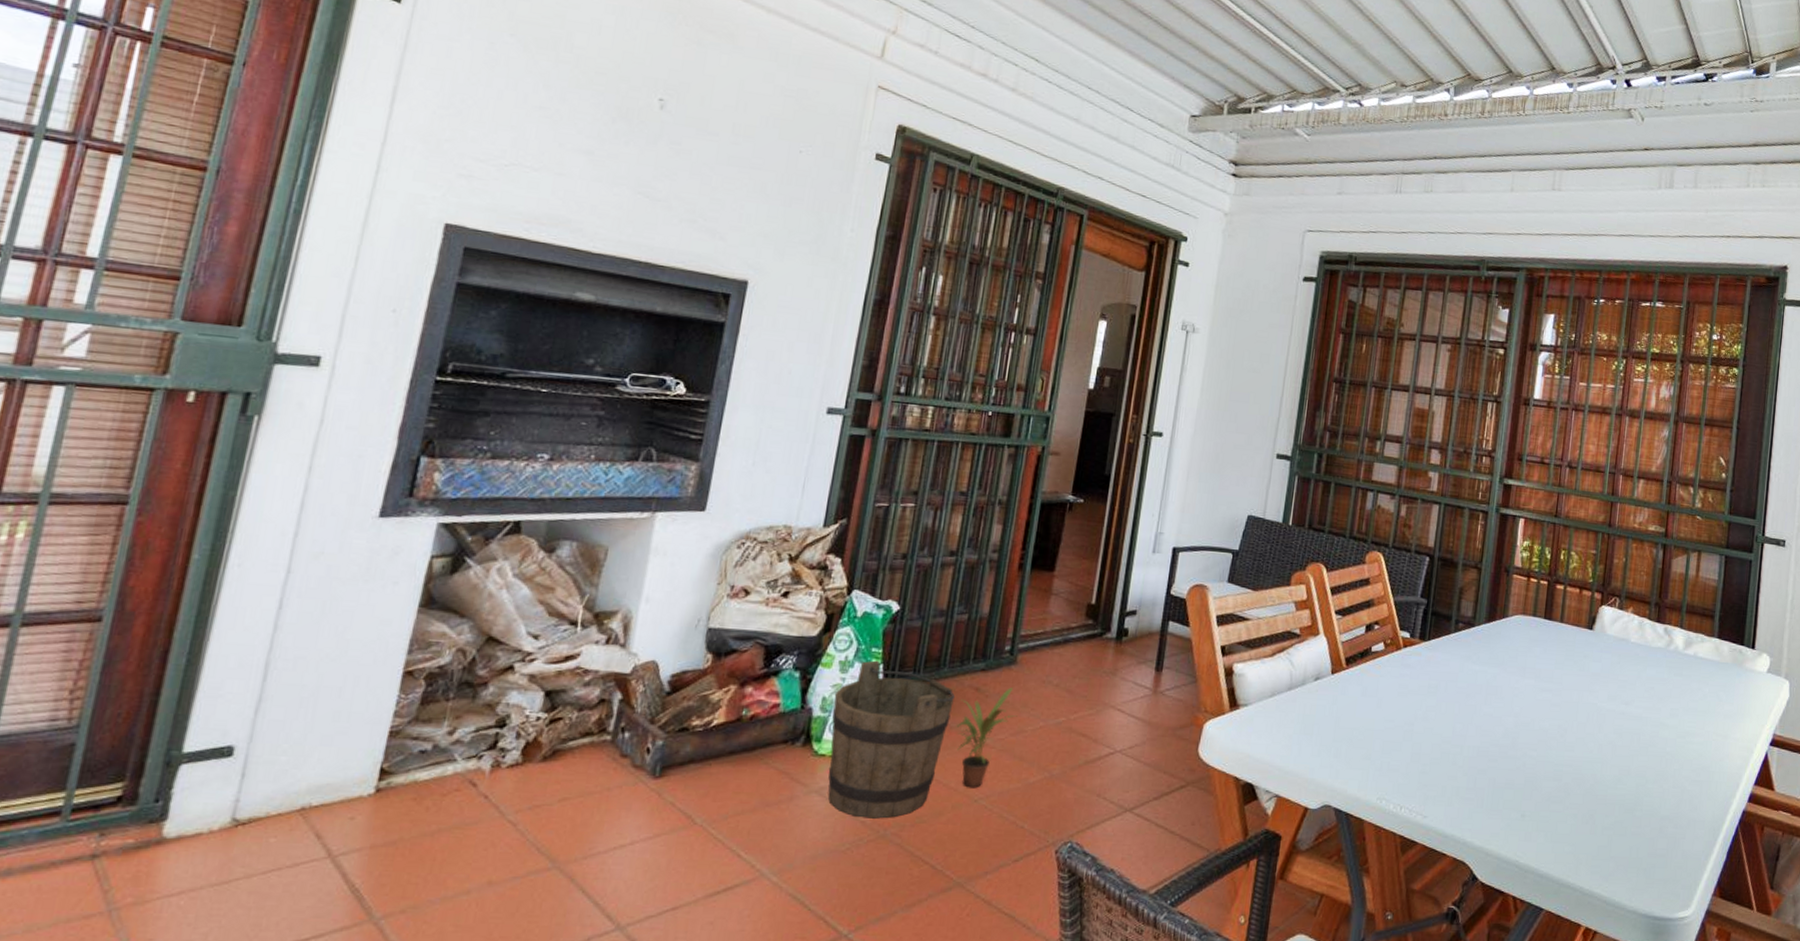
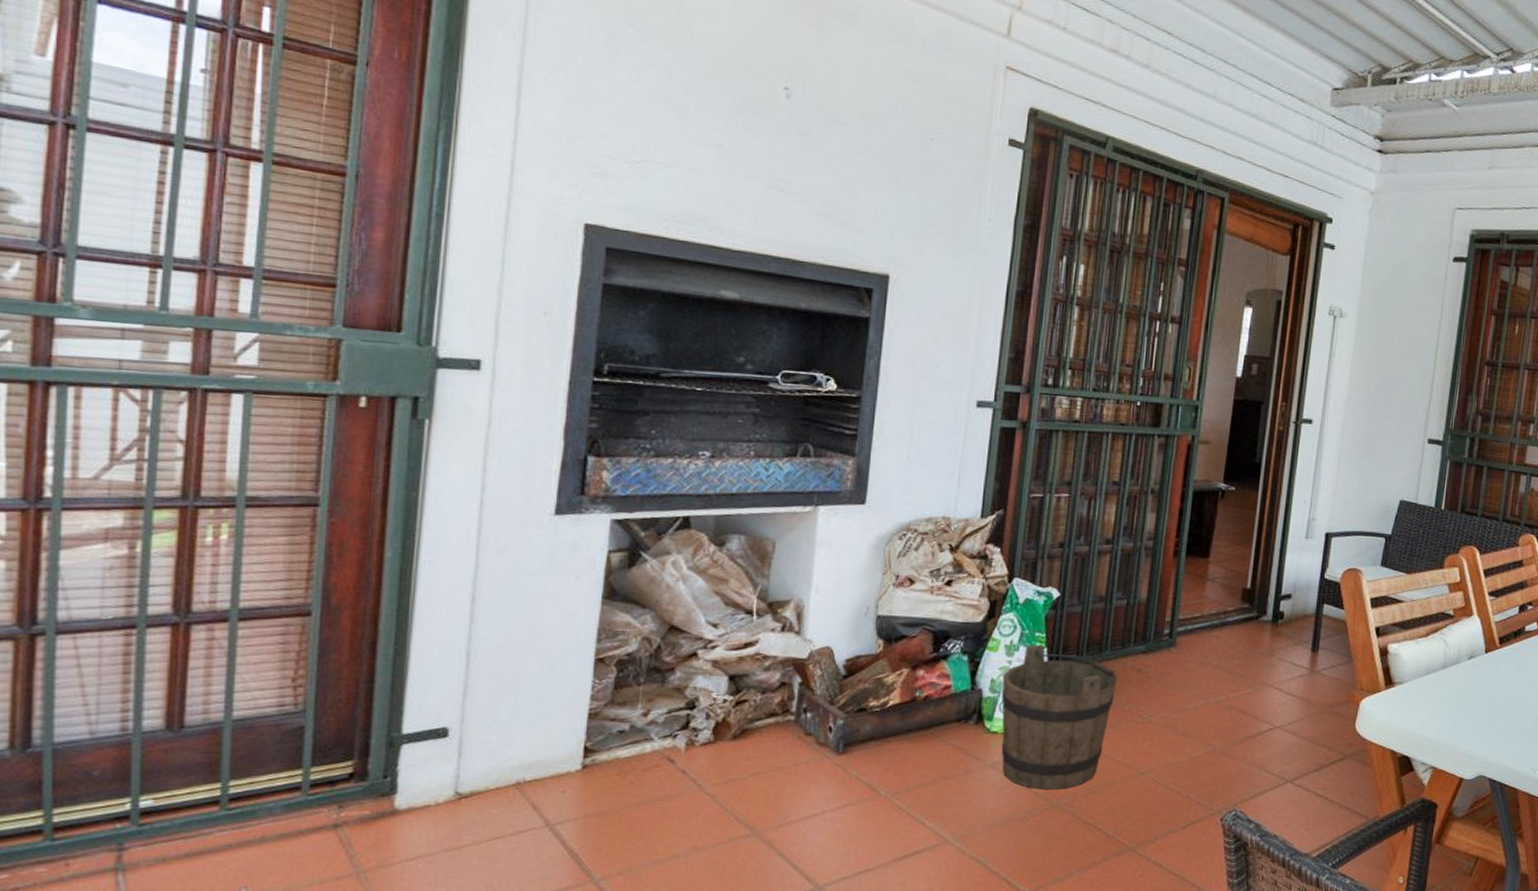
potted plant: present [956,687,1017,788] -> none [1120,668,1179,762]

